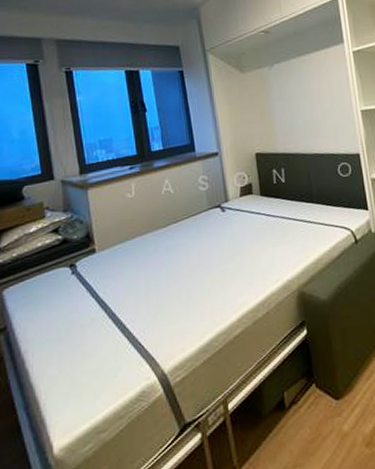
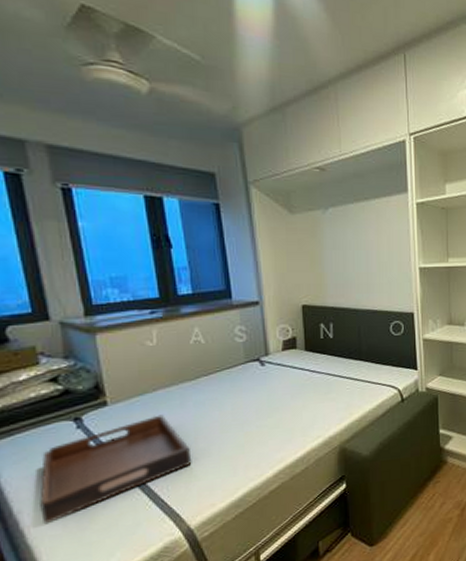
serving tray: none [40,260,165,365] -> present [38,414,192,525]

